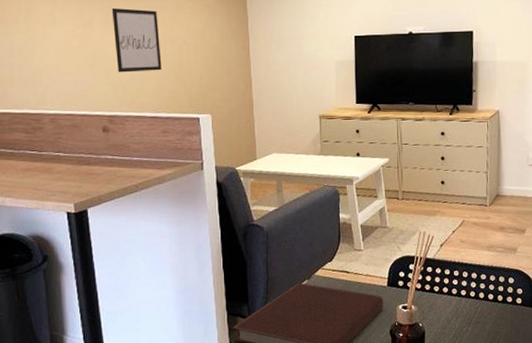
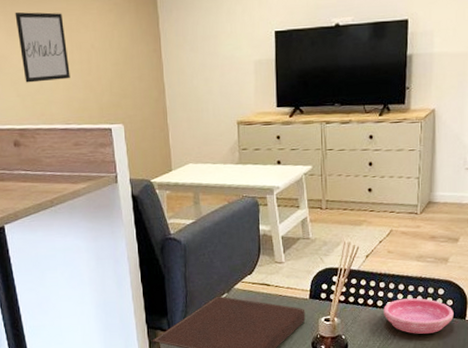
saucer: none [458,286,524,322] -> present [384,298,454,334]

